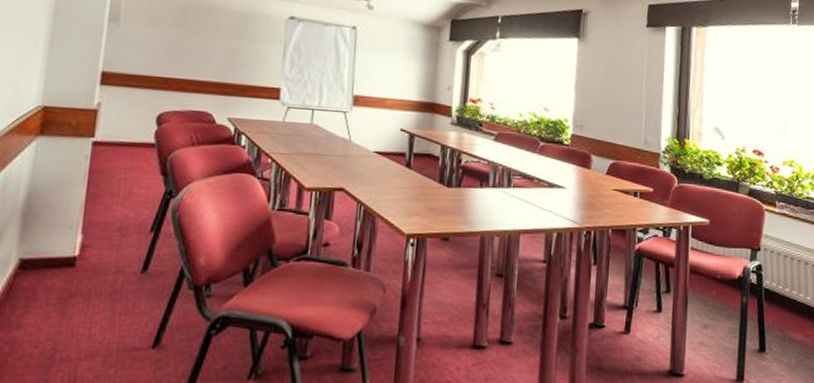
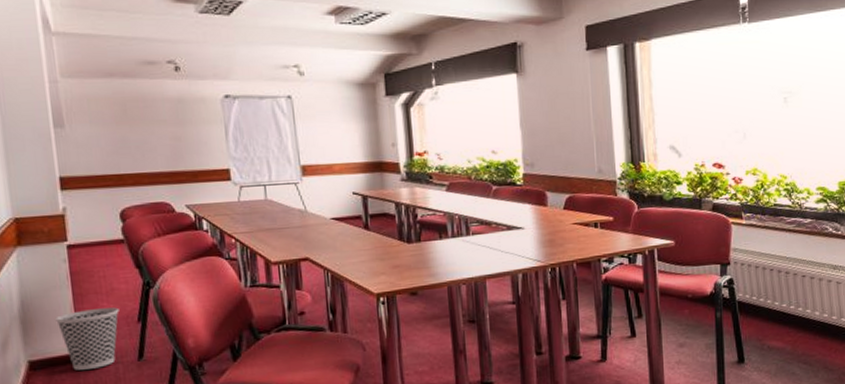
wastebasket: none [61,211,133,276] -> present [55,307,119,370]

